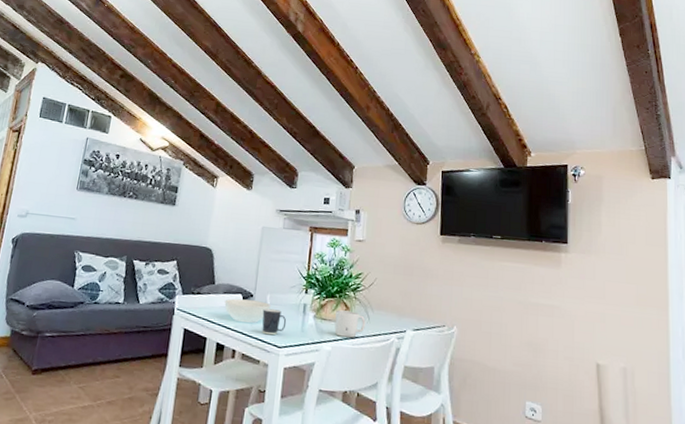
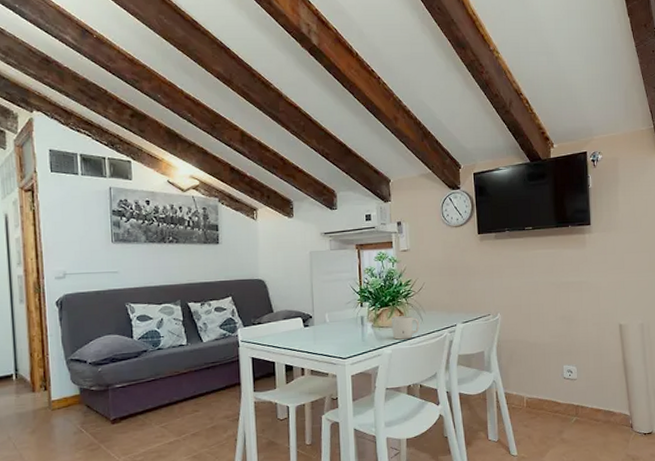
bowl: present [224,298,271,324] -> none [286,320,330,343]
mug: present [261,308,287,336] -> none [323,326,348,350]

